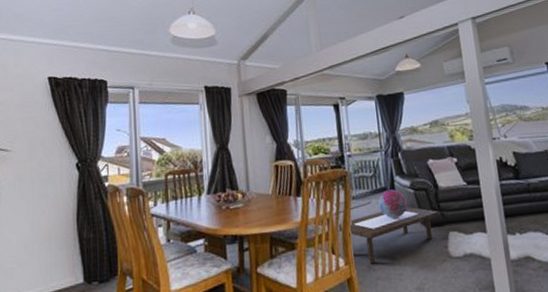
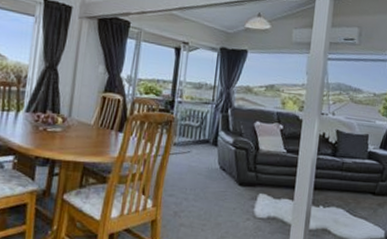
coffee table: present [336,207,440,264] -> none [152,162,254,211]
decorative globe: present [378,189,407,219] -> none [198,142,226,172]

